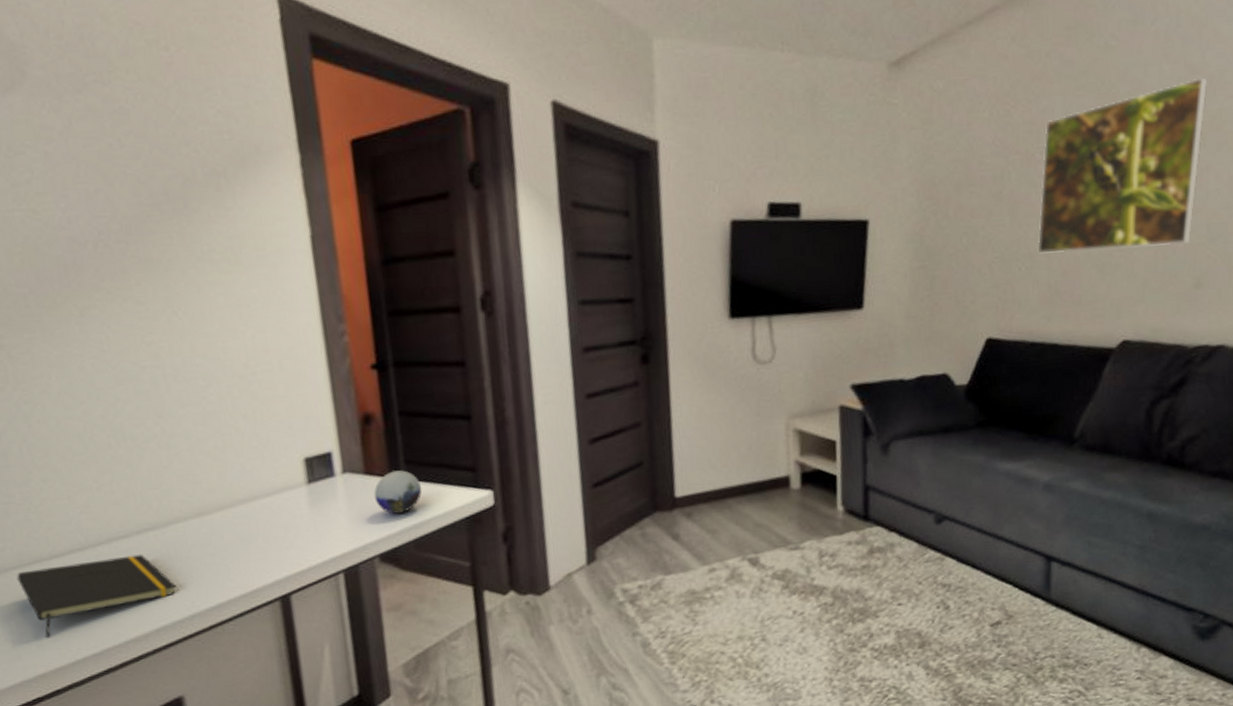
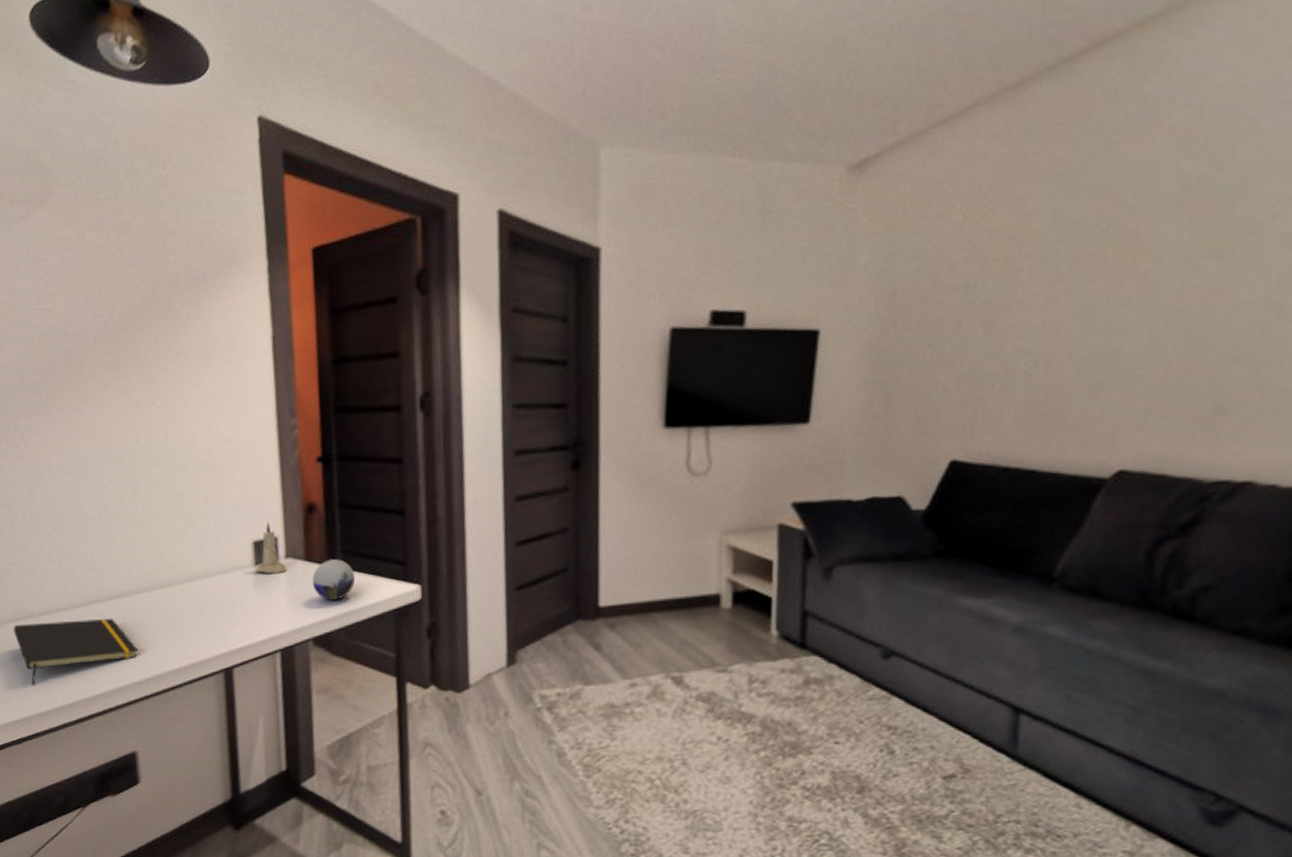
candle: none [309,436,344,492] -> present [256,522,286,573]
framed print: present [1037,77,1208,254] -> none [1015,174,1239,370]

